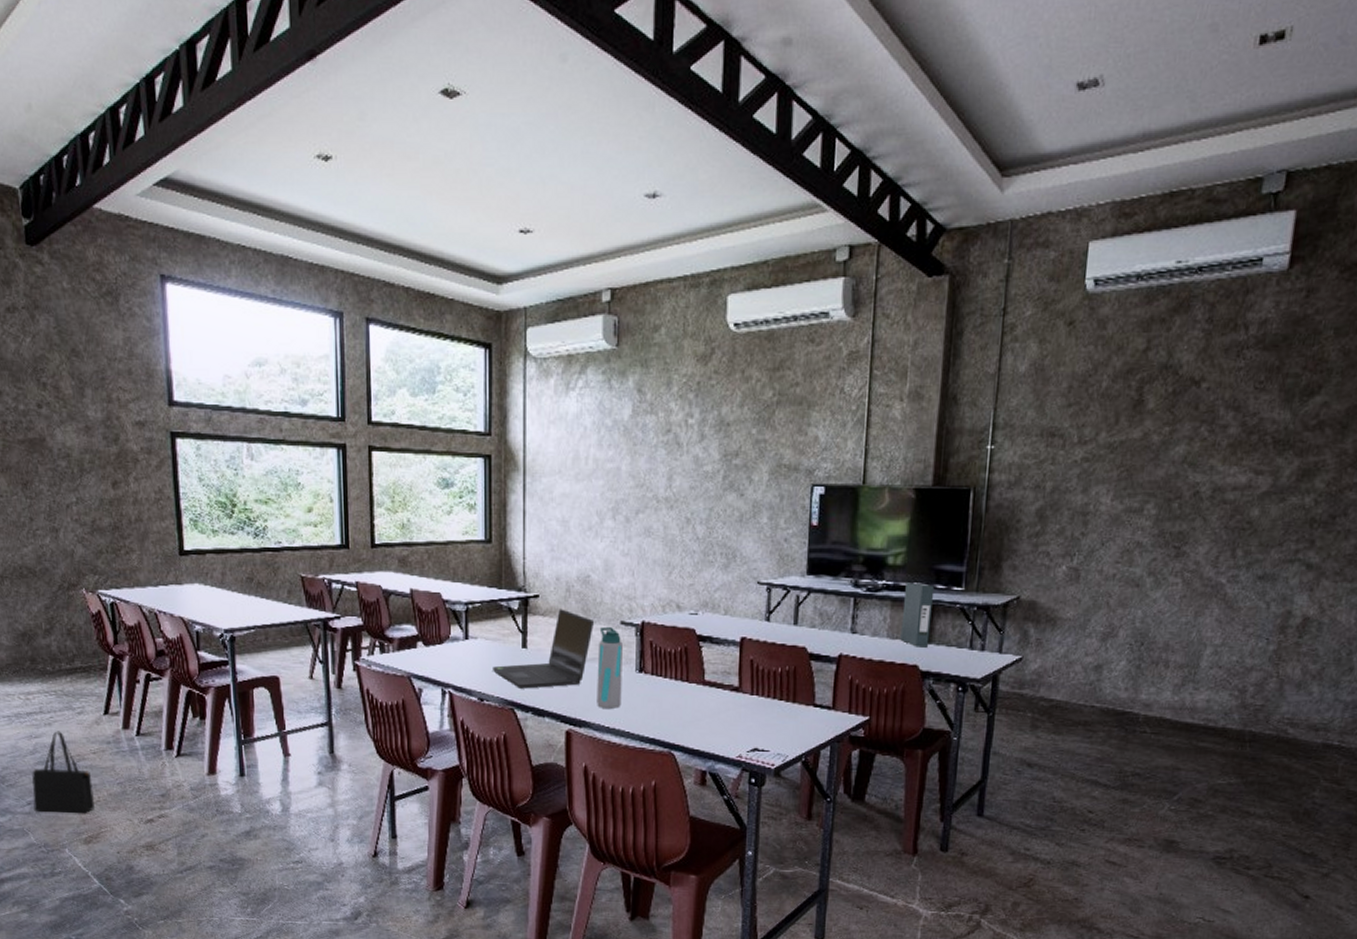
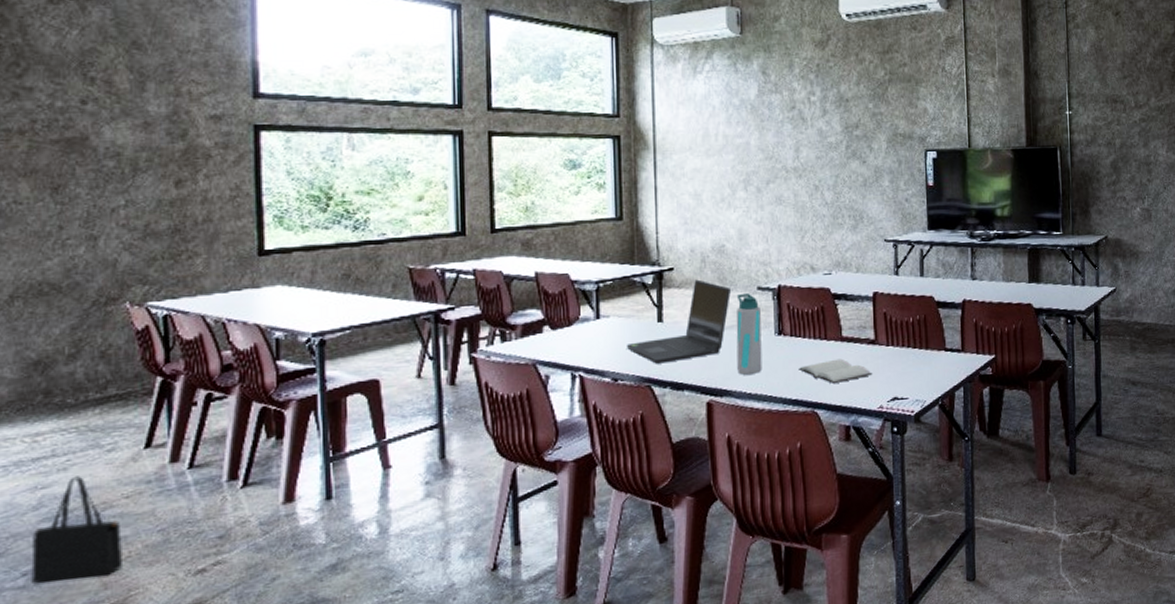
book: none [656,702,734,727] -> present [797,358,873,383]
binder: present [900,582,935,648] -> none [1013,230,1039,288]

